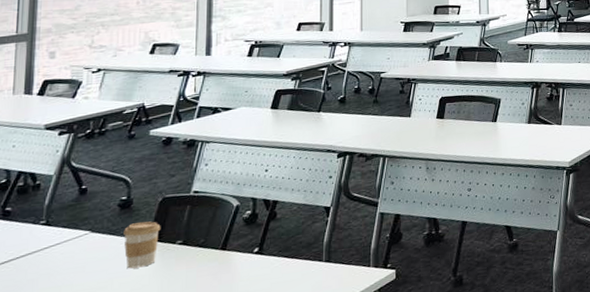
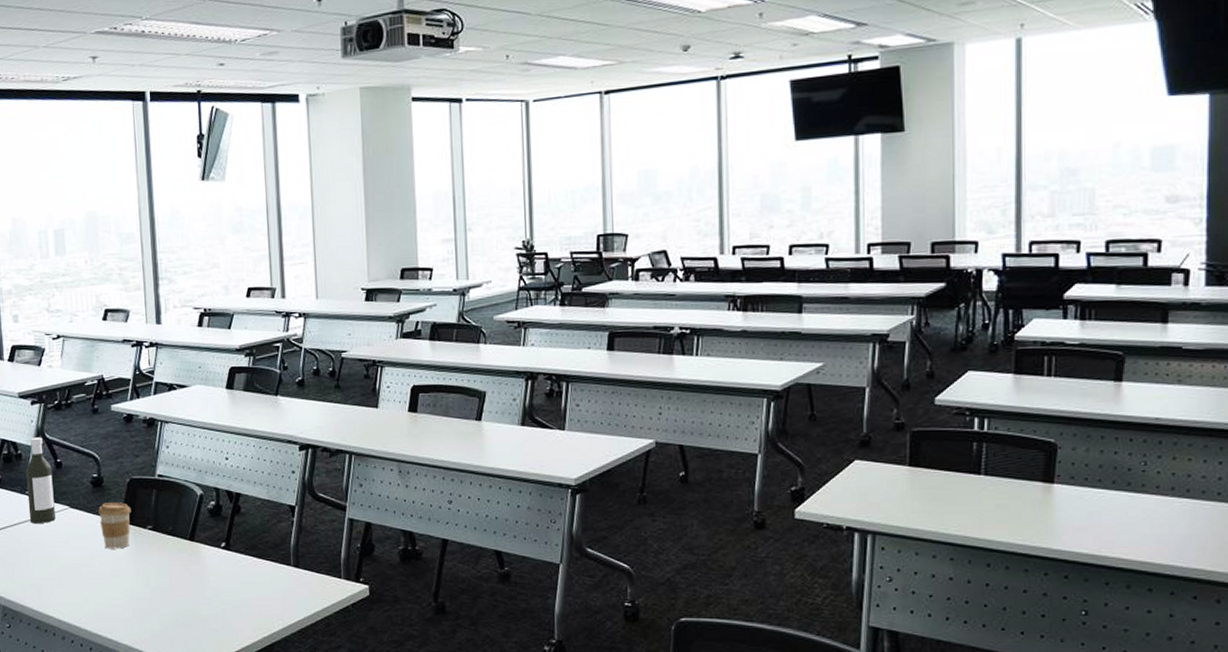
bottle: none [40,166,75,253] -> present [25,437,56,523]

